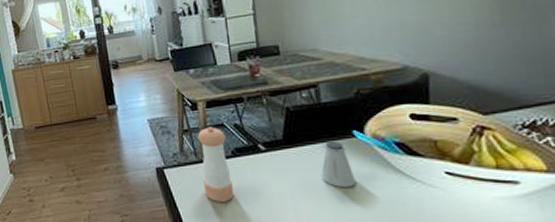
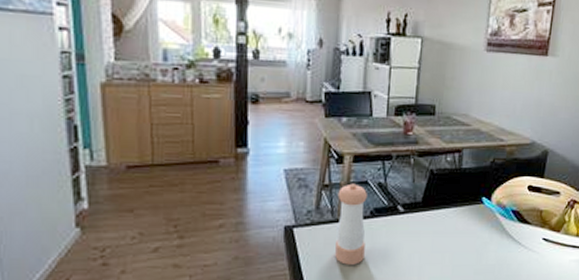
saltshaker: present [320,140,356,187] -> none [447,206,476,250]

